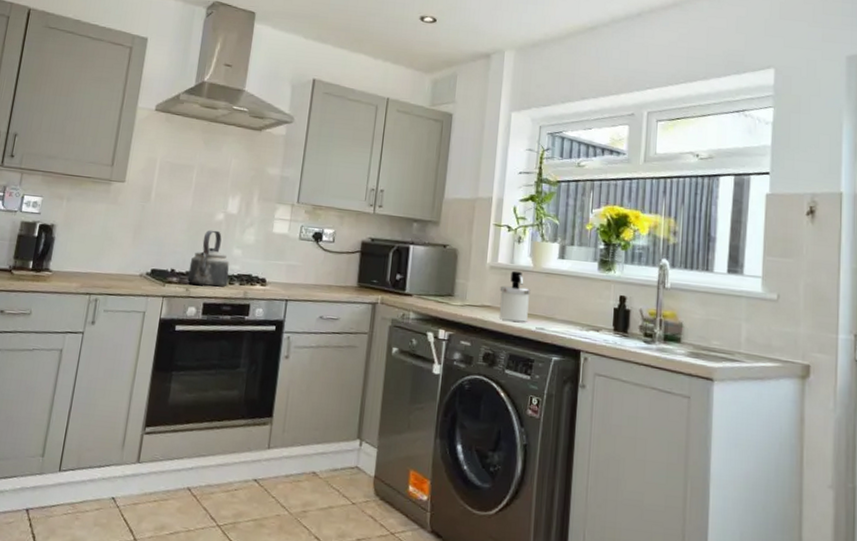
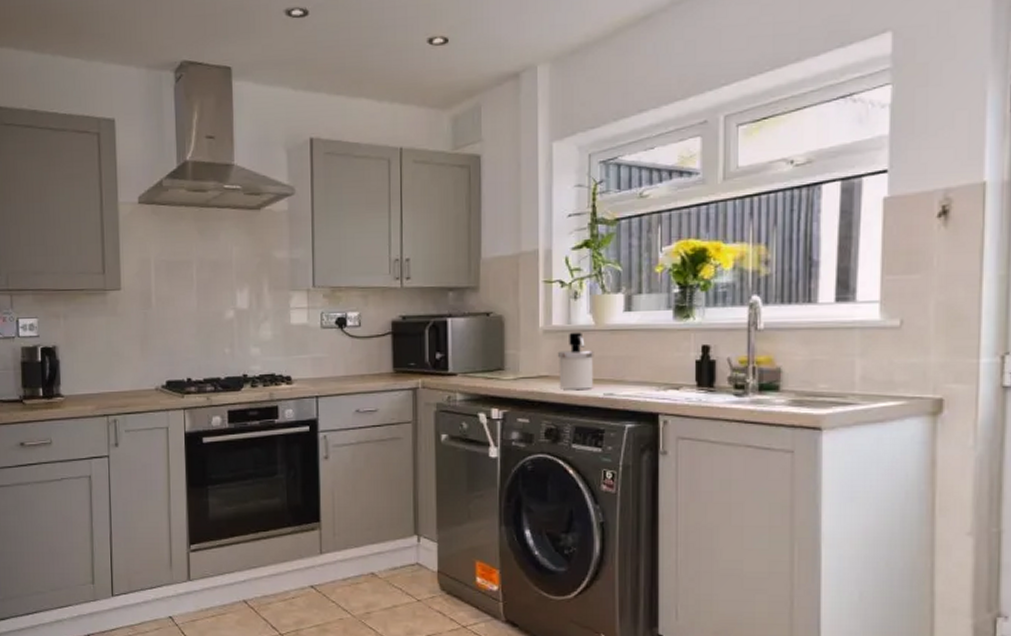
kettle: present [187,230,229,287] -> none [206,330,250,393]

